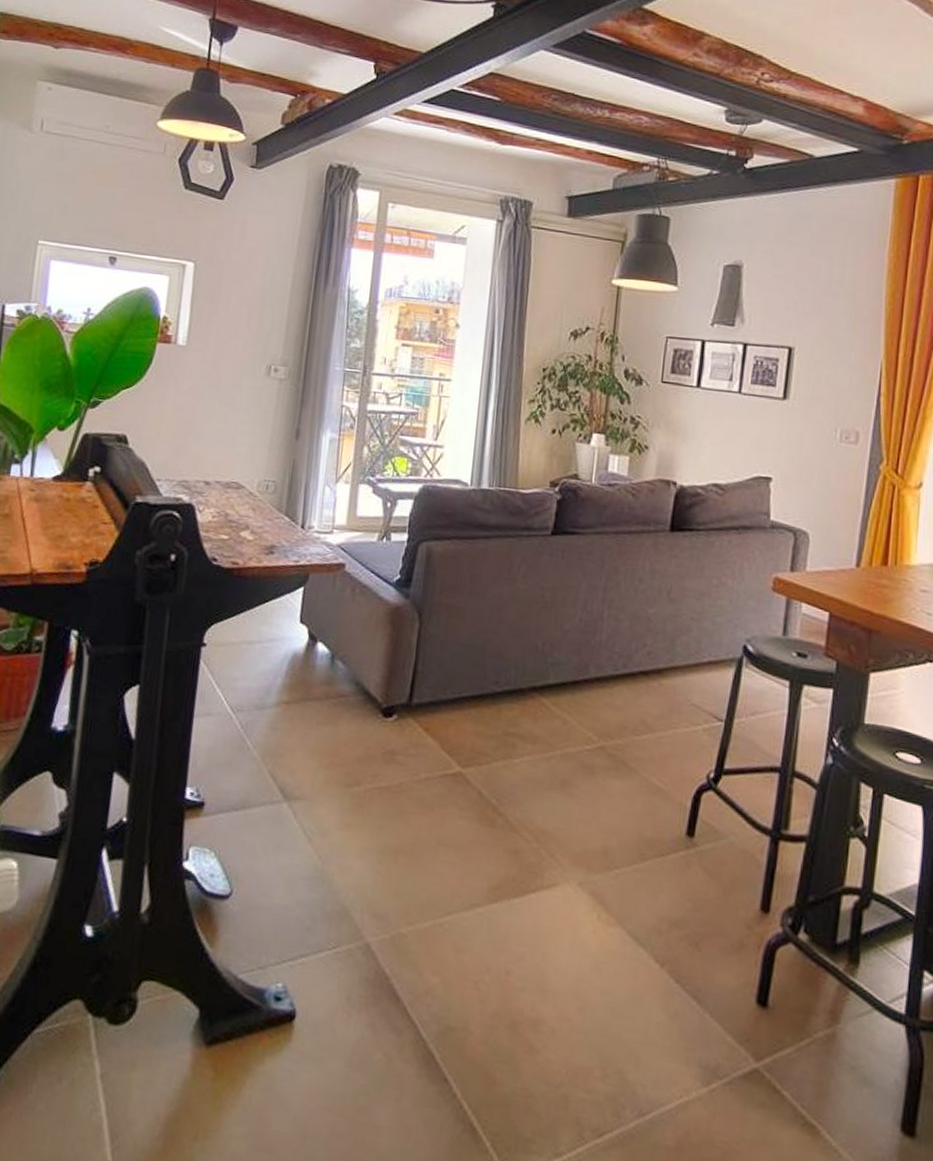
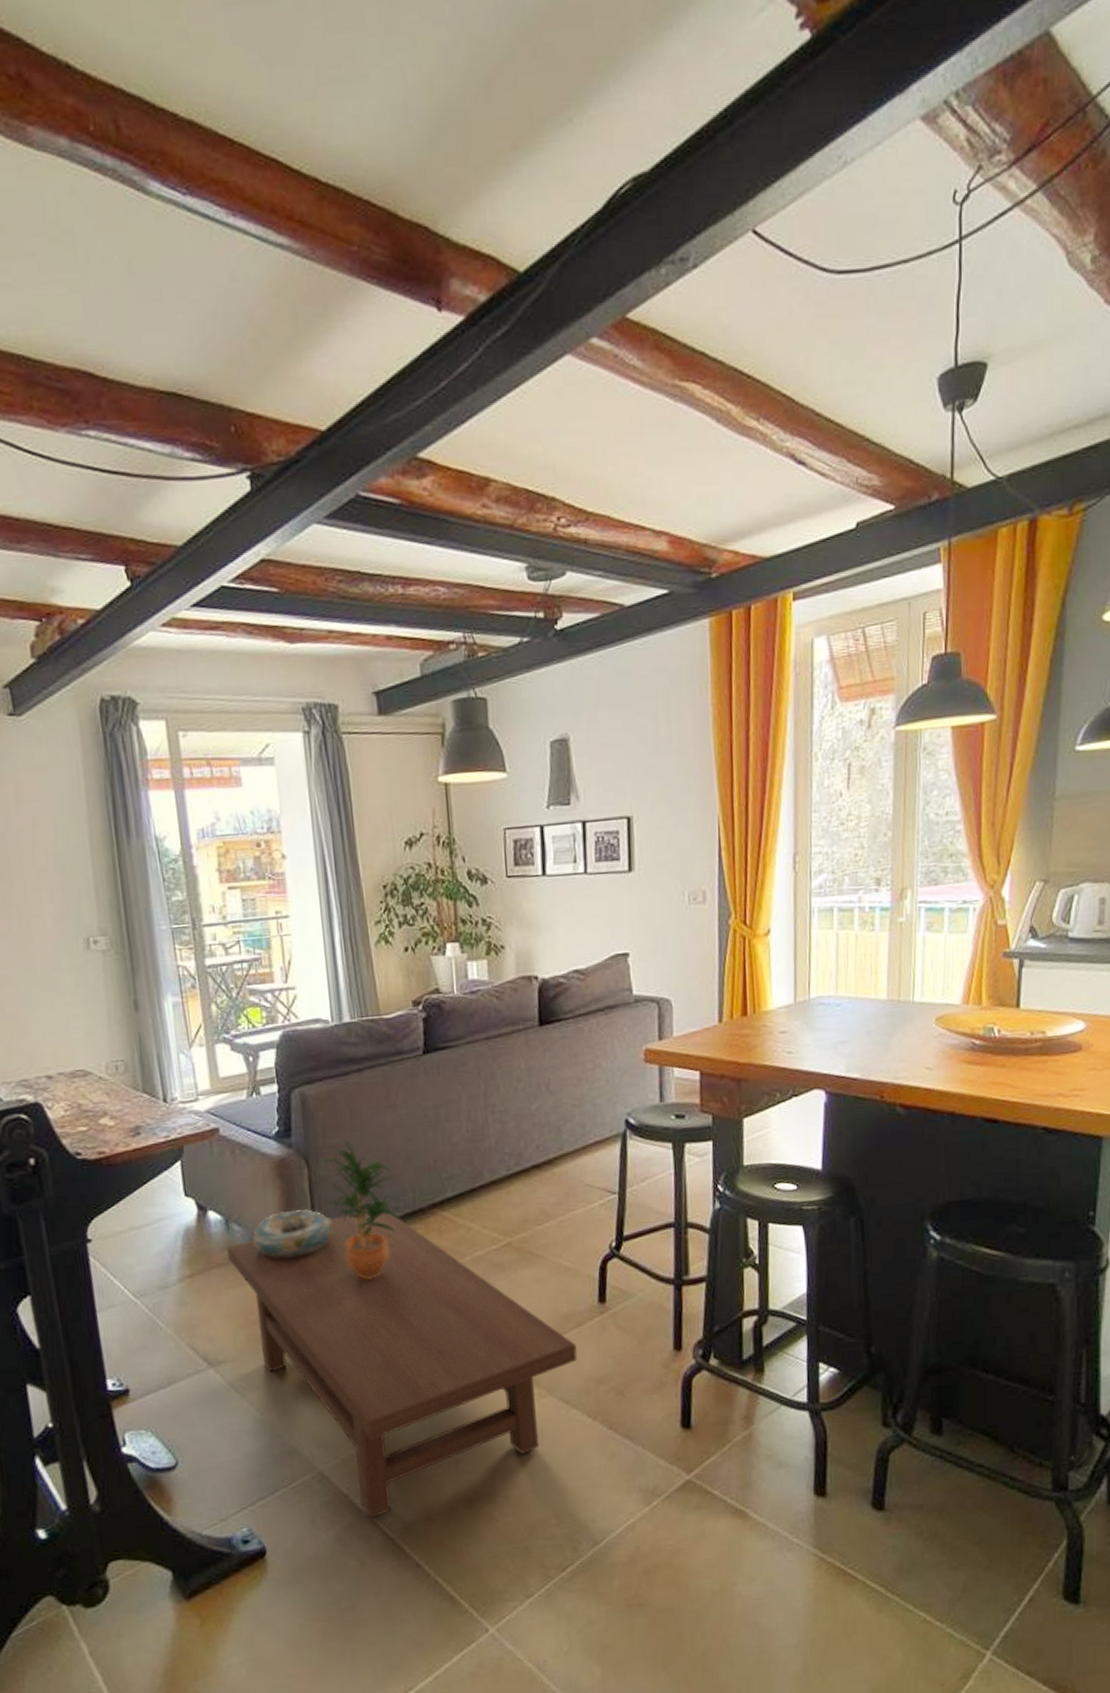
coffee table: none [326,676,656,1012] -> present [227,1209,577,1519]
decorative bowl: none [353,659,432,709] -> present [252,1209,332,1258]
potted plant: none [431,602,504,750] -> present [321,1140,402,1280]

